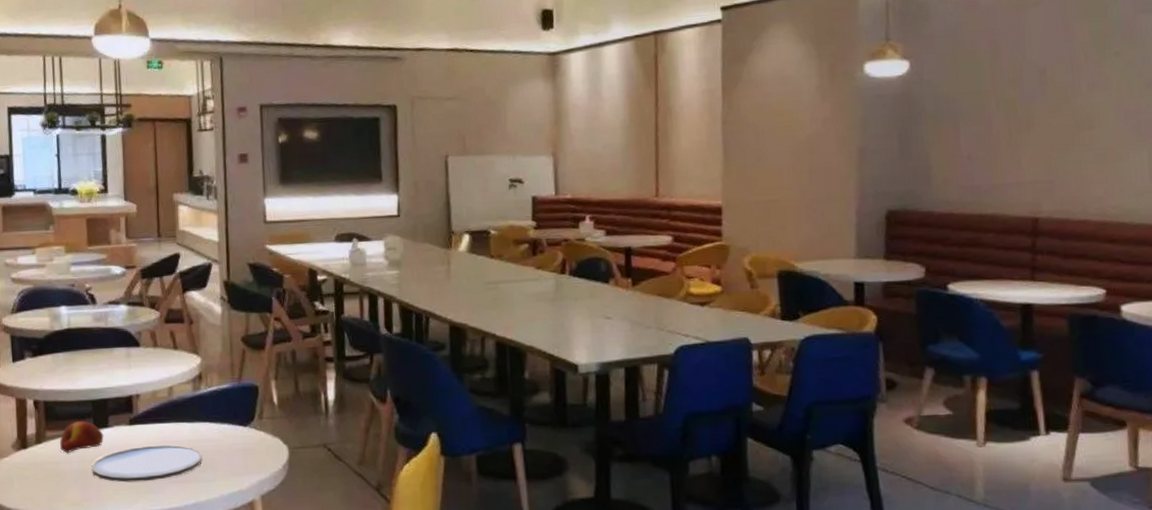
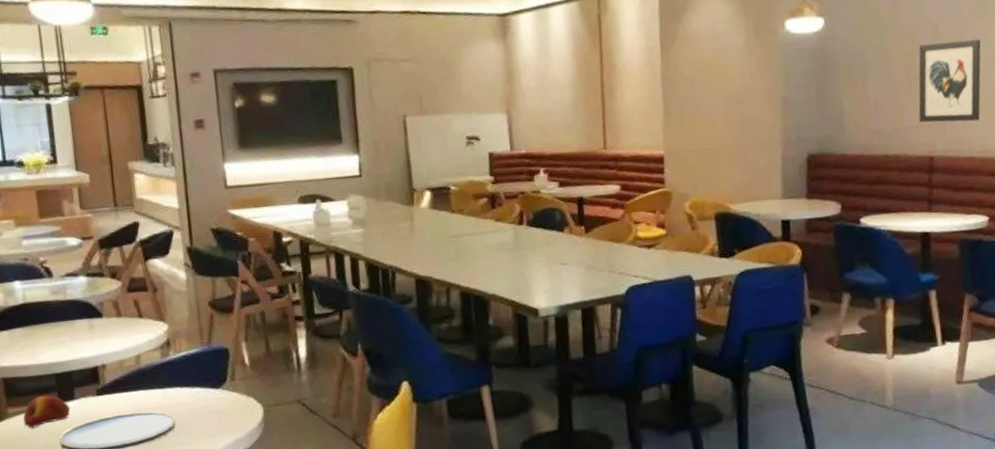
wall art: none [1021,86,1099,180] -> present [918,39,981,123]

